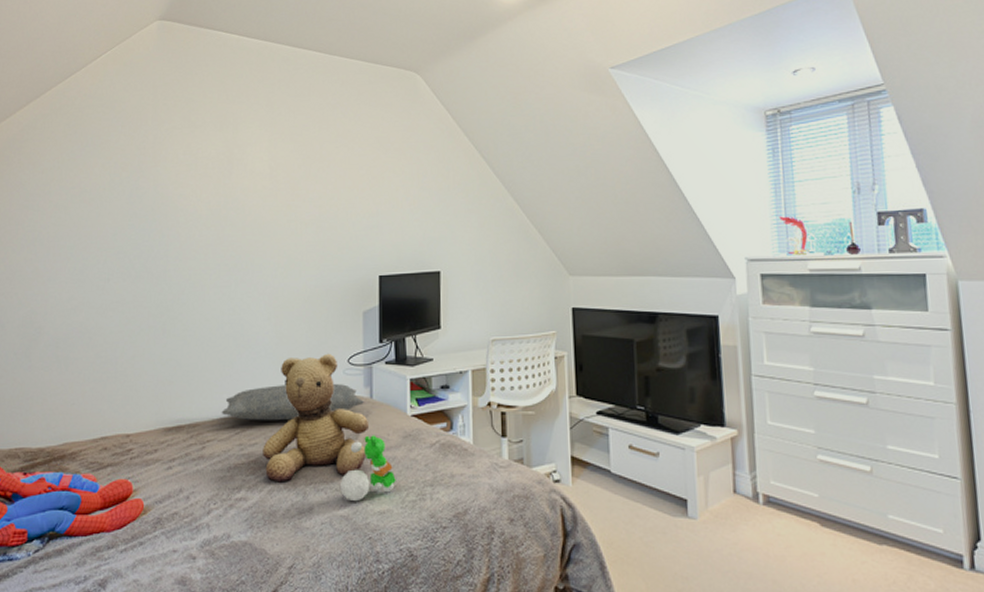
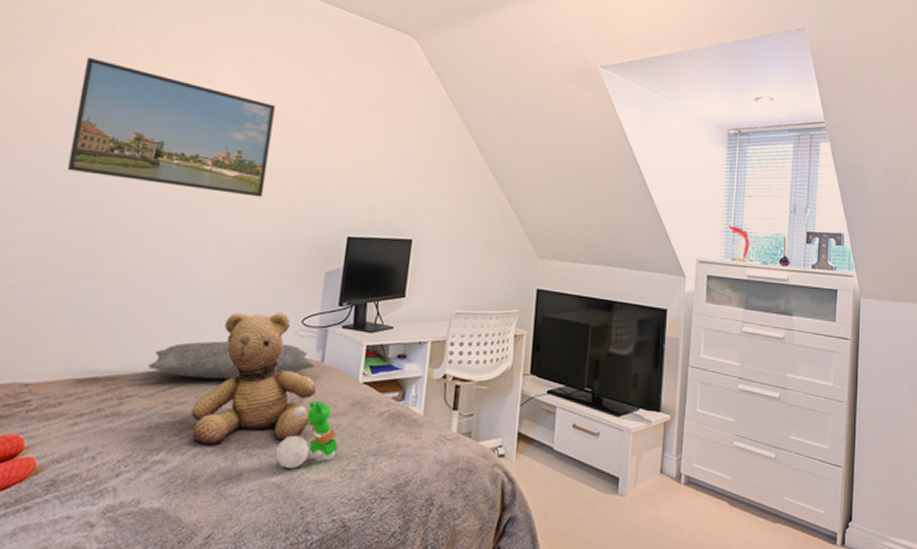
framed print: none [135,141,299,248] -> present [67,56,275,197]

